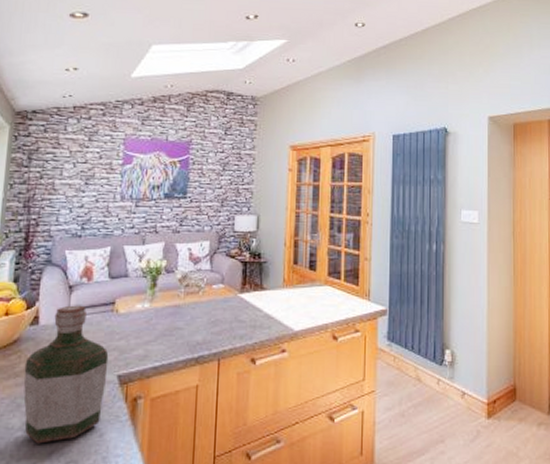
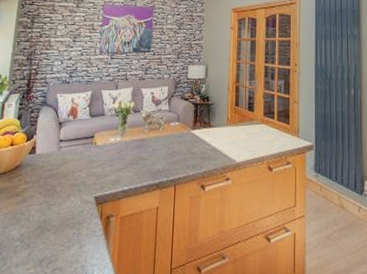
bottle: present [23,305,109,444] -> none [22,138,88,253]

